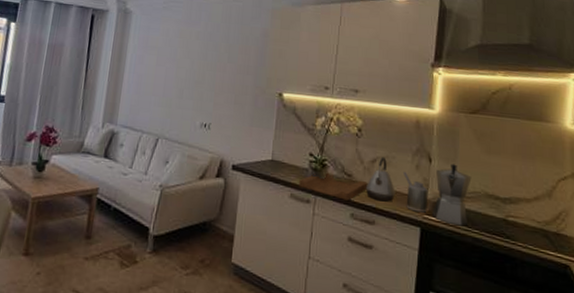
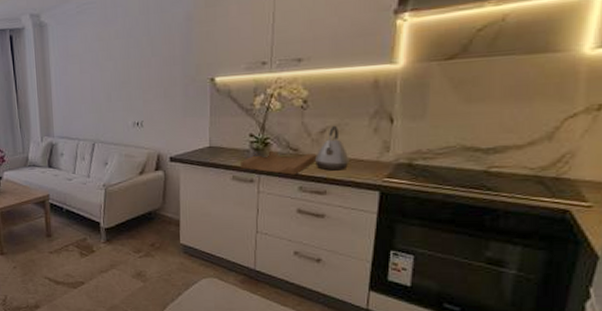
soap dispenser: present [404,172,428,213] -> none [359,138,389,176]
moka pot: present [432,163,472,227] -> none [394,120,445,185]

